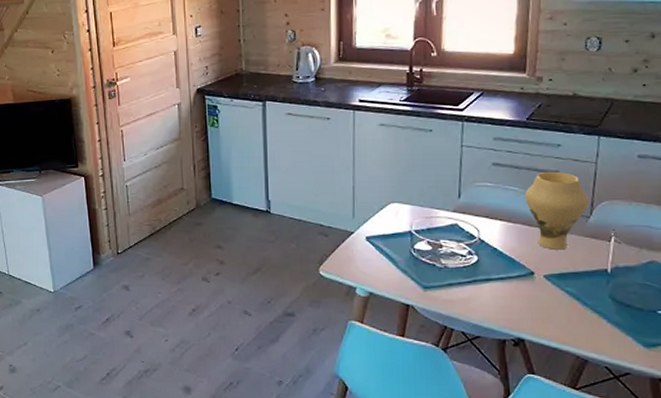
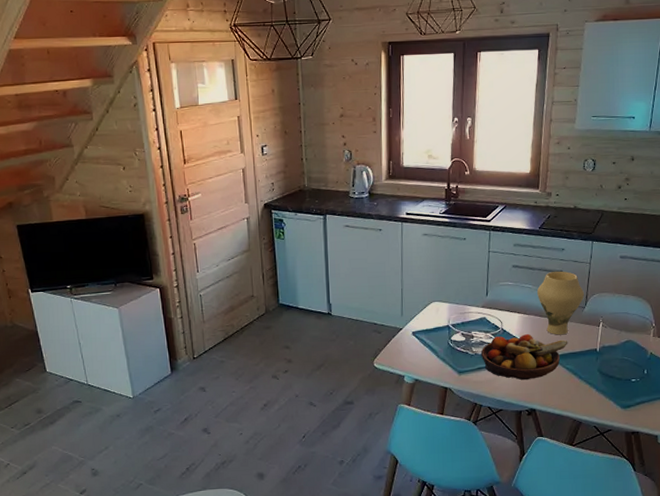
fruit bowl: none [451,247,568,303] -> present [480,334,568,381]

